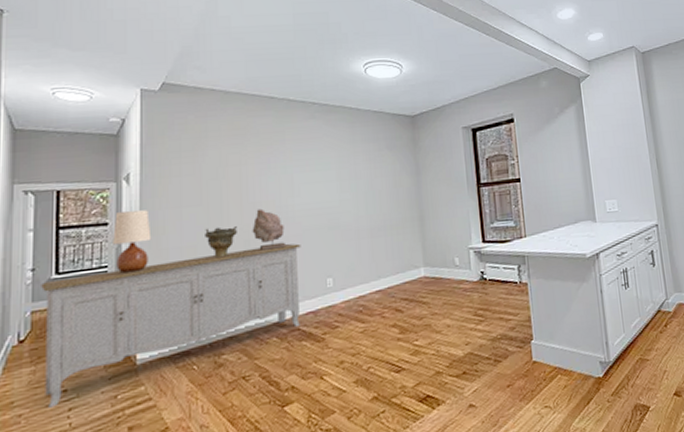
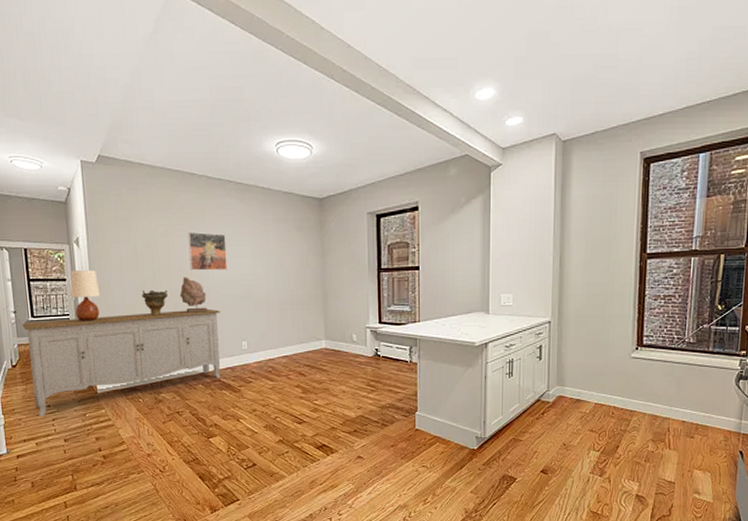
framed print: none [264,158,310,202] -> present [187,231,228,271]

